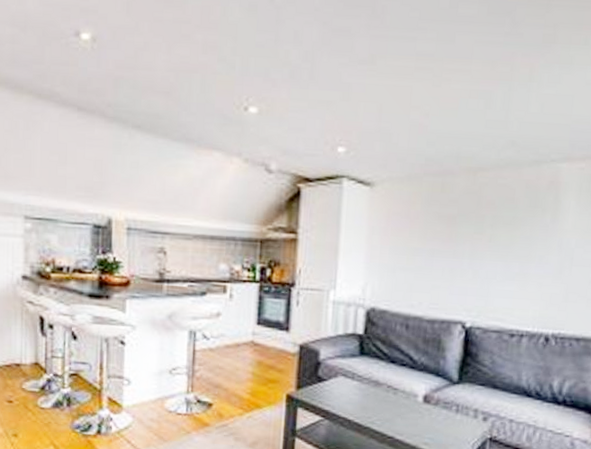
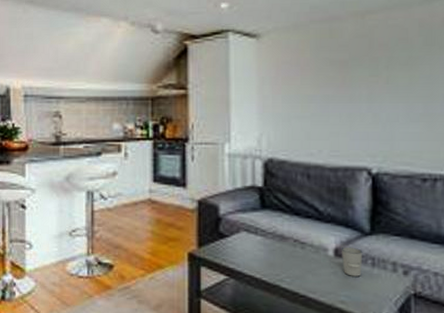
cup: none [429,394,449,421] -> present [341,246,363,277]

